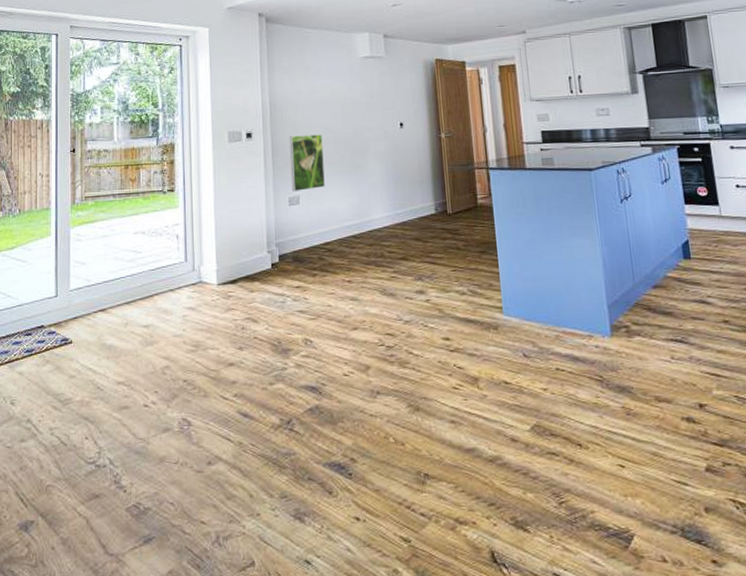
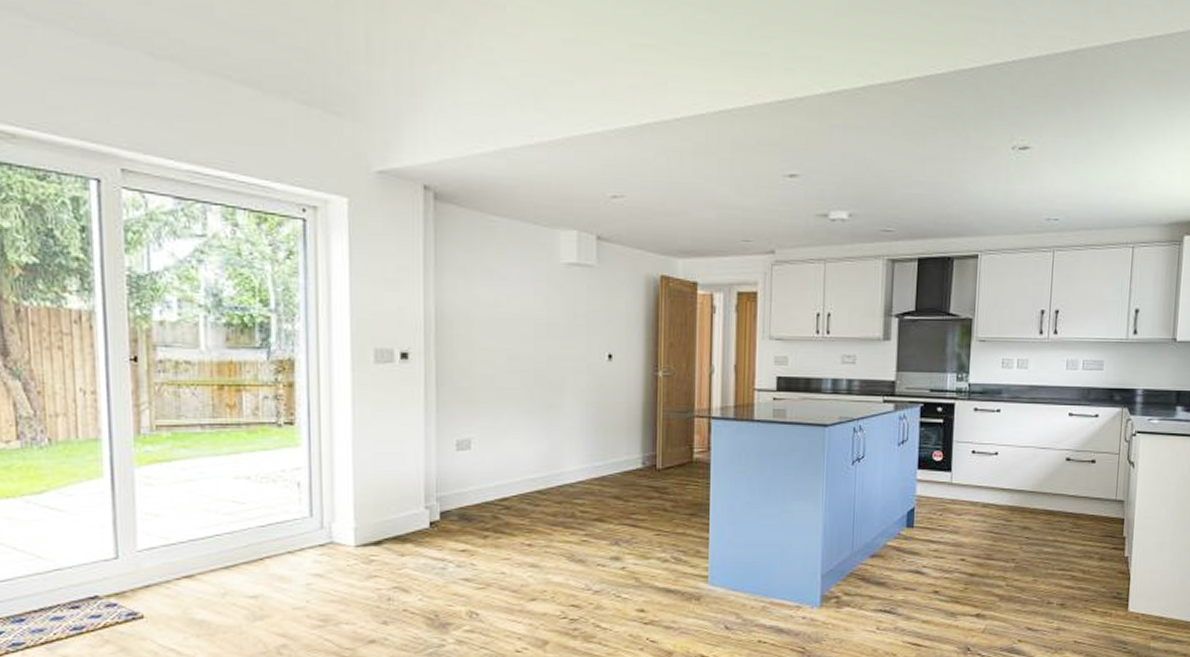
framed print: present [289,134,325,191] -> none [460,360,506,433]

